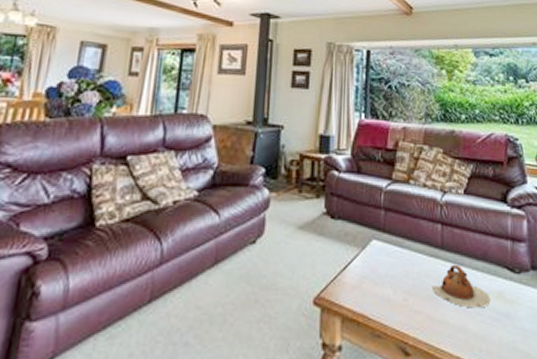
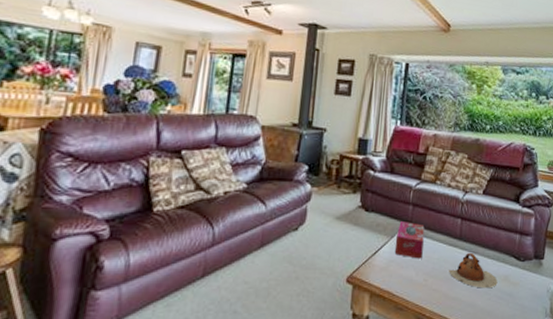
tissue box: none [367,229,400,274] -> present [394,221,425,259]

